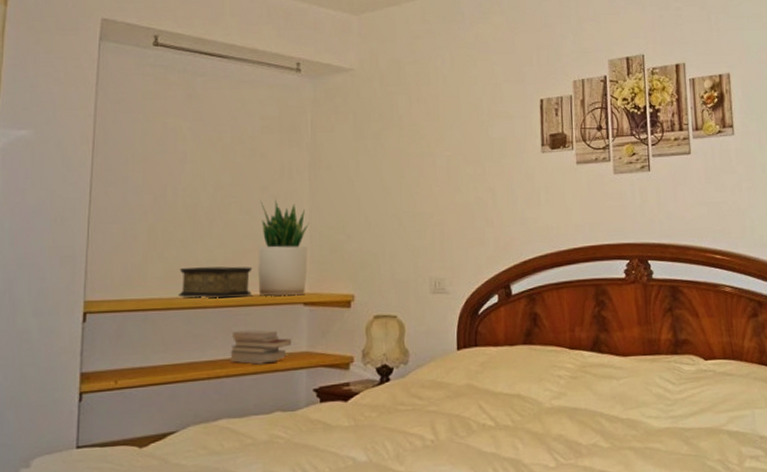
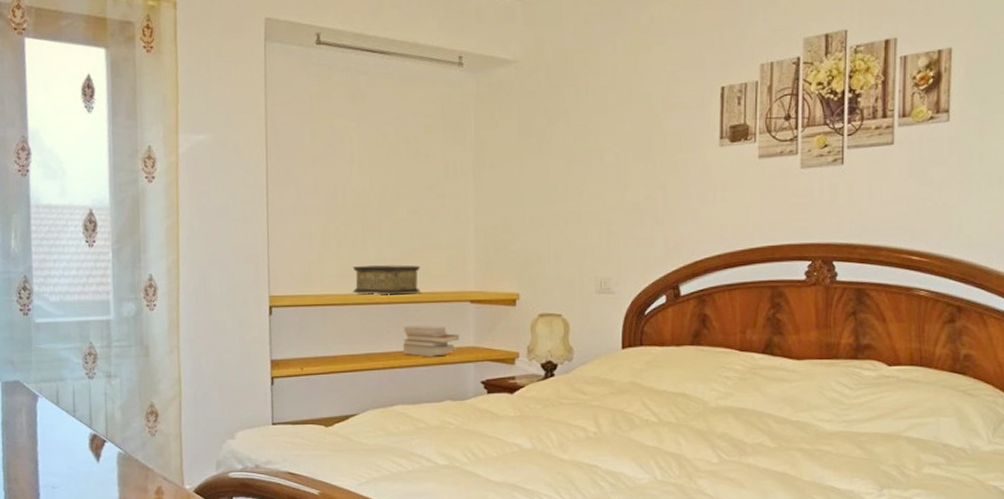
planter: present [258,200,309,297] -> none [425,199,474,294]

